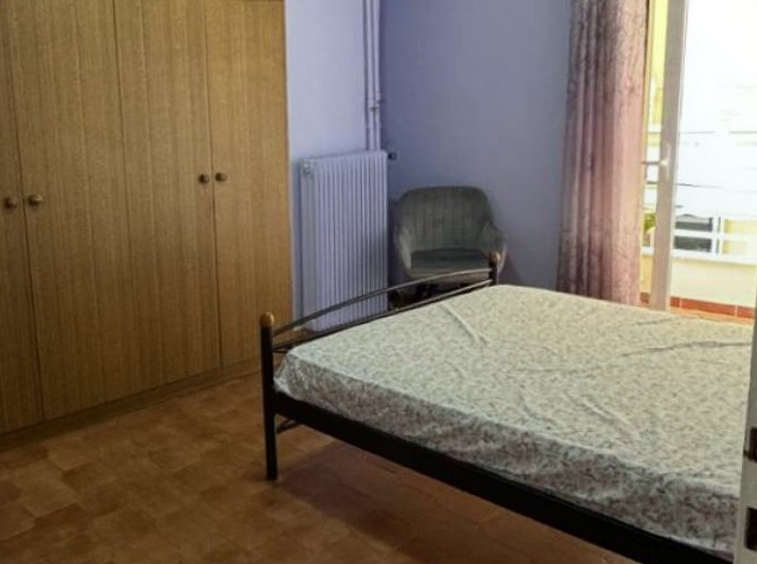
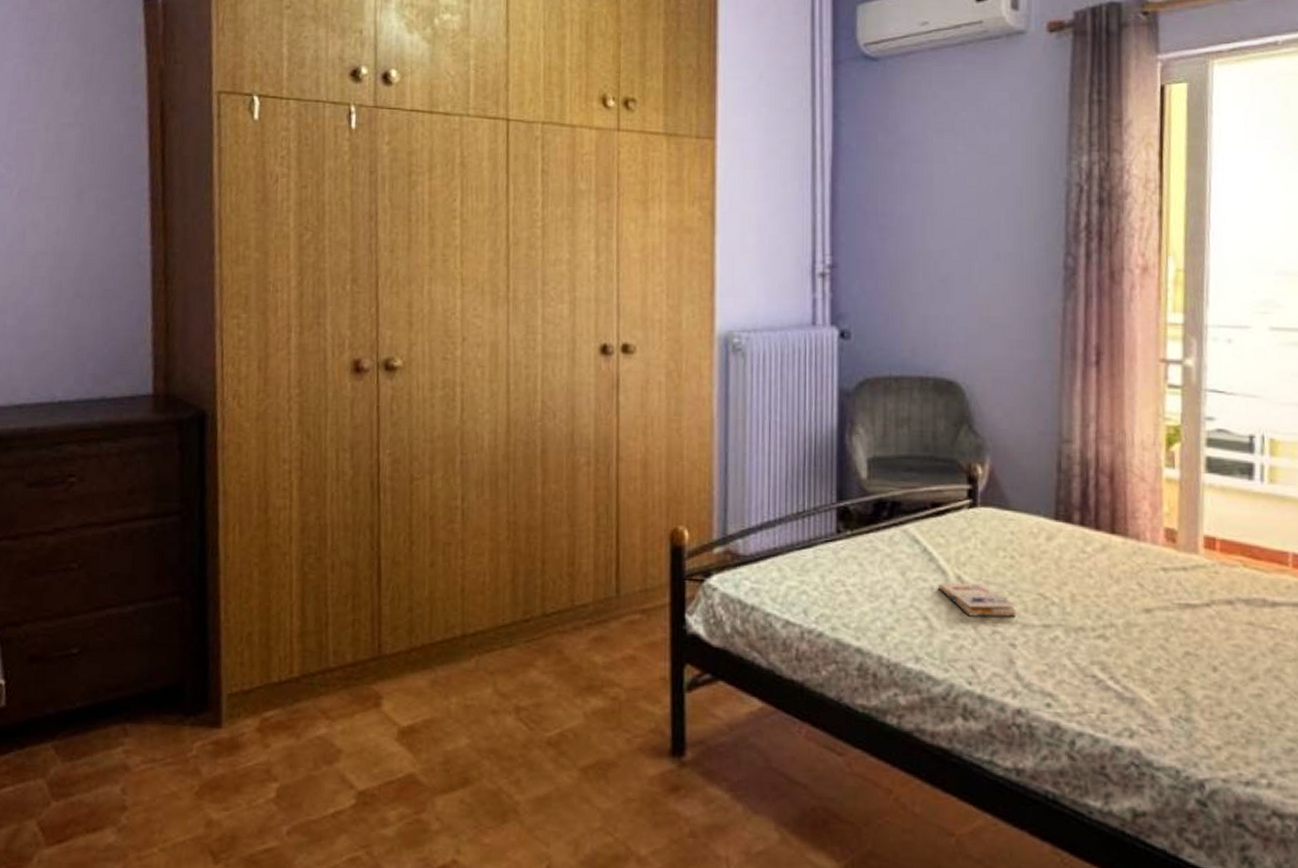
paperback book: none [465,342,525,367] -> present [937,582,1016,618]

